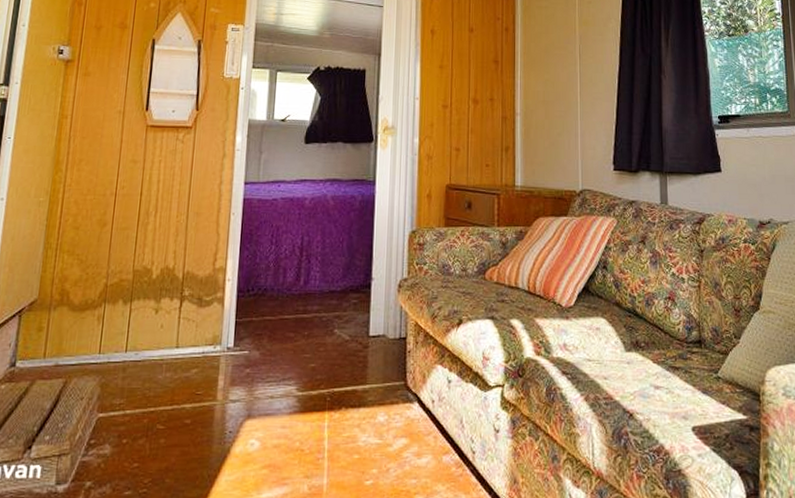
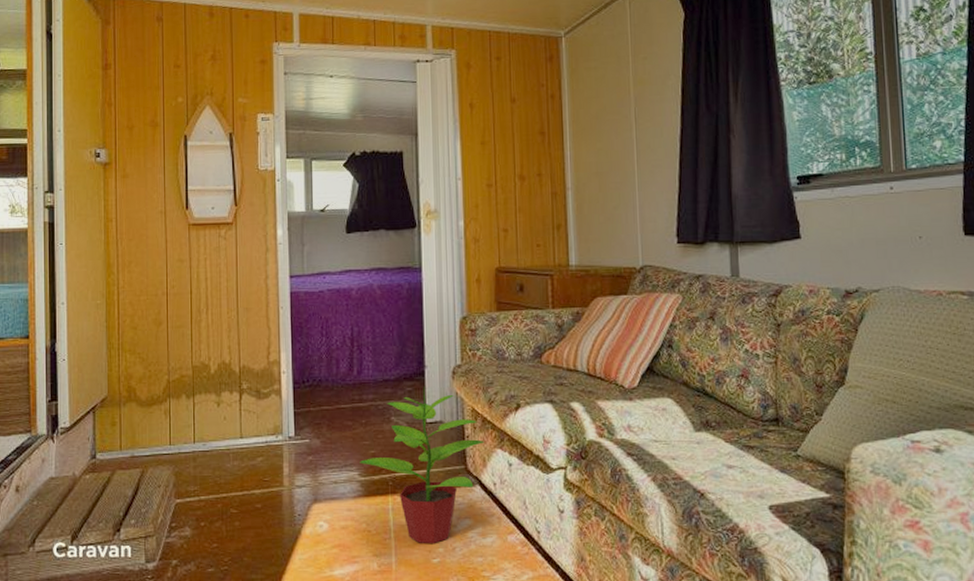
potted plant: none [299,298,425,465] -> present [360,385,484,544]

